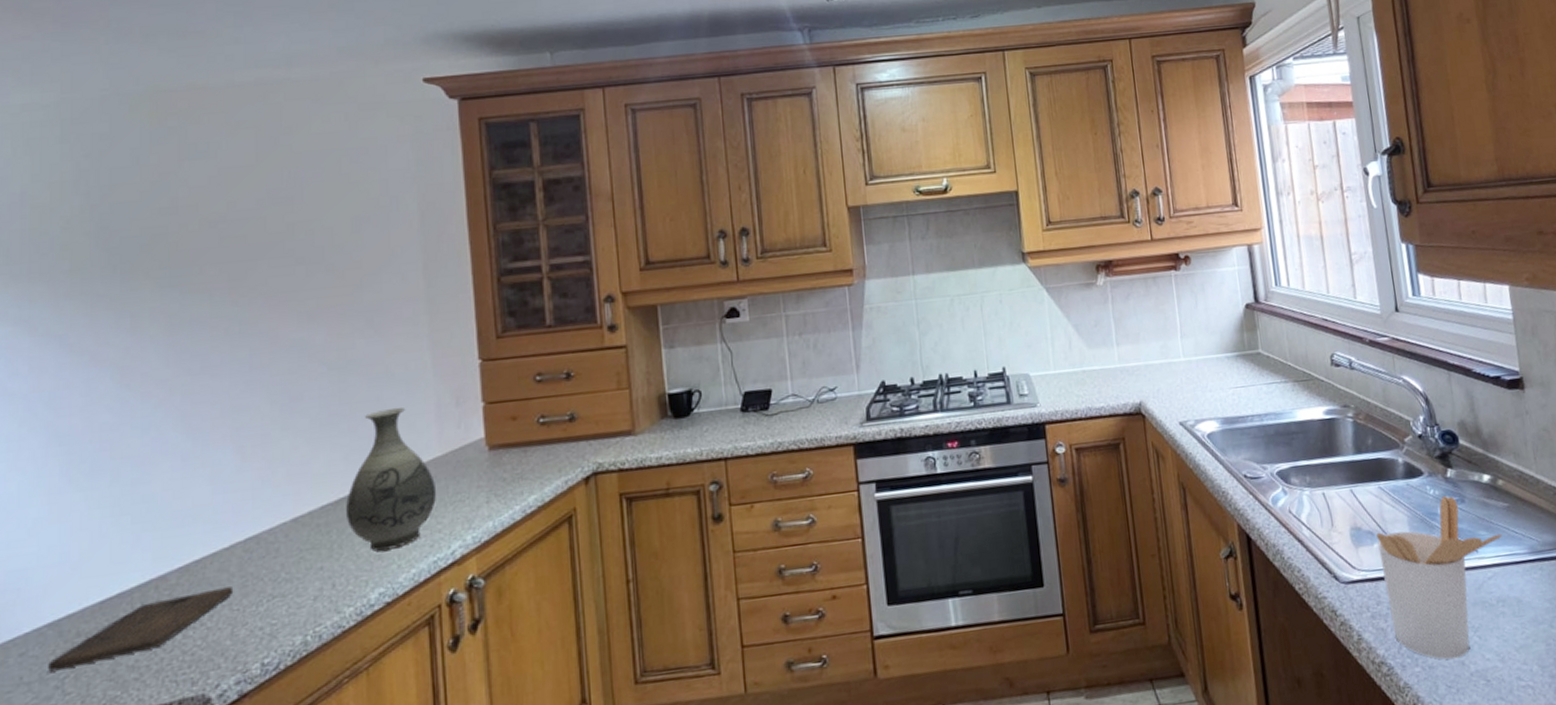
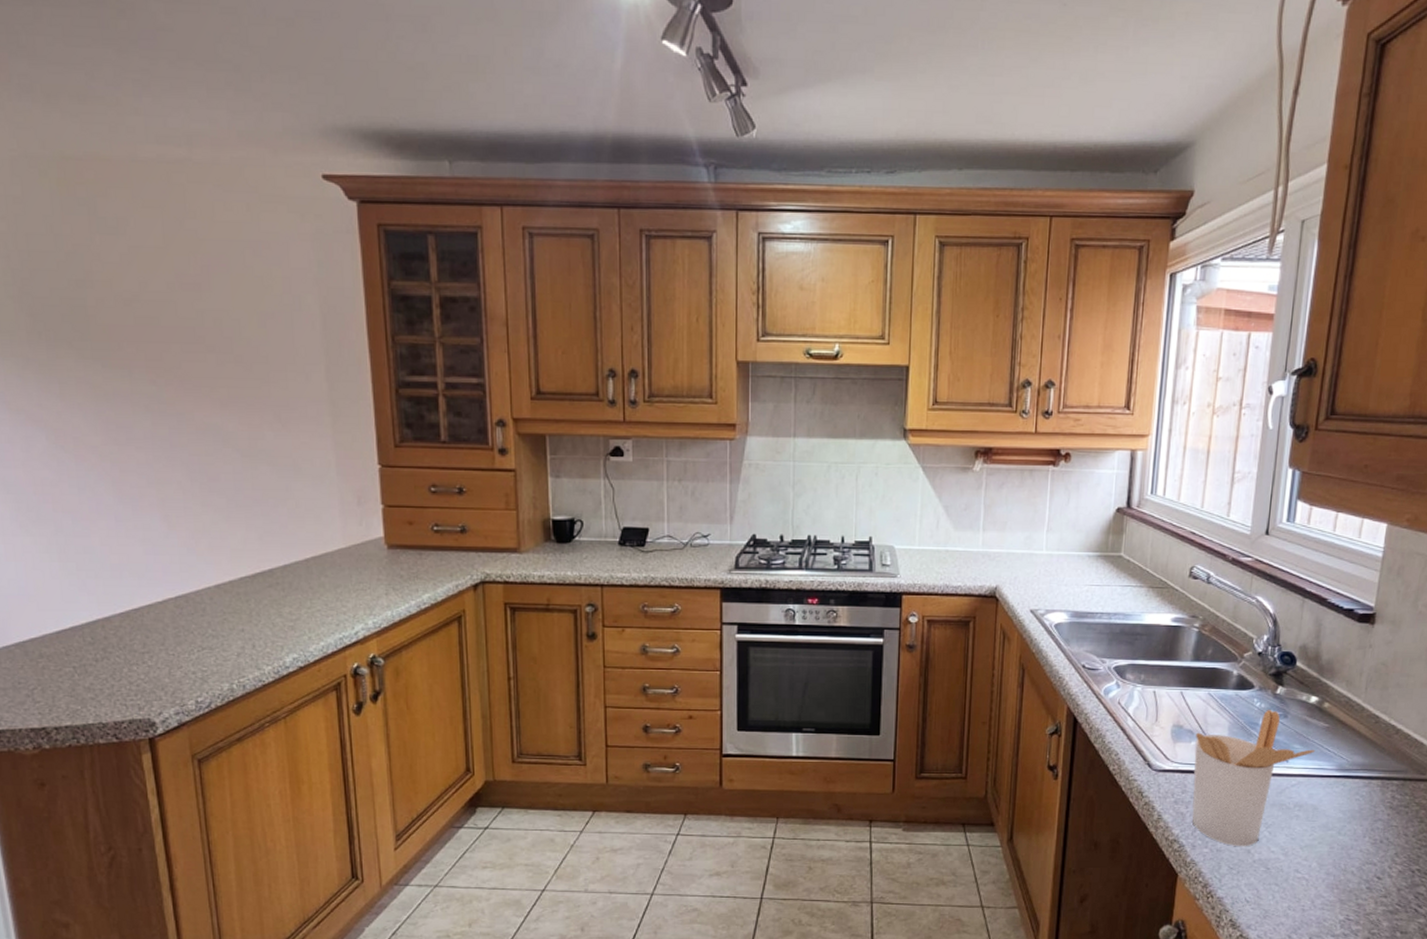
cutting board: present [48,587,234,672] -> none [19,635,169,683]
vase: present [346,407,437,552] -> none [262,499,342,623]

